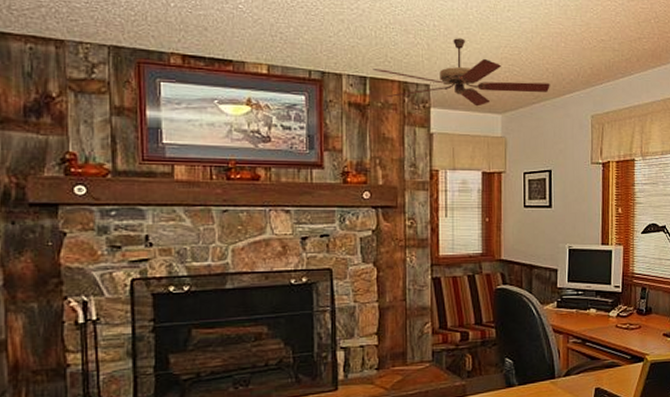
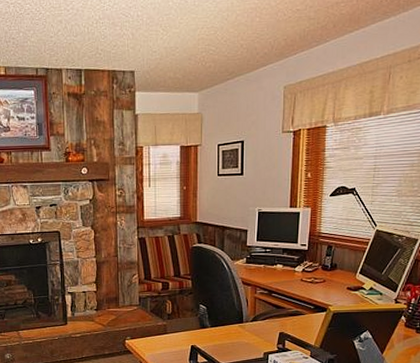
ceiling fan: present [373,38,550,107] -> none [86,25,244,87]

